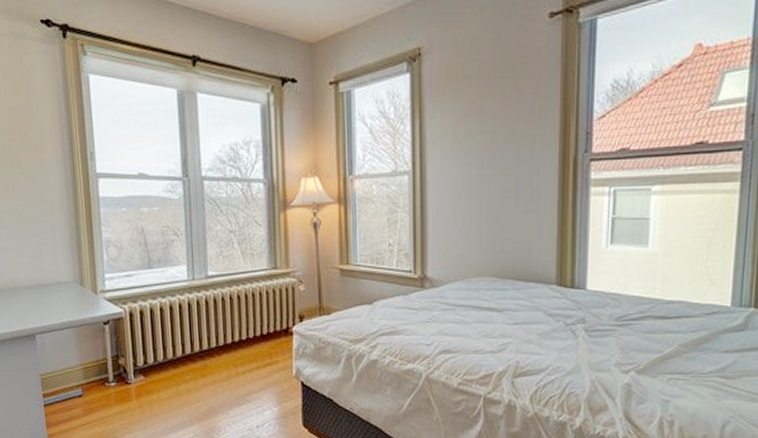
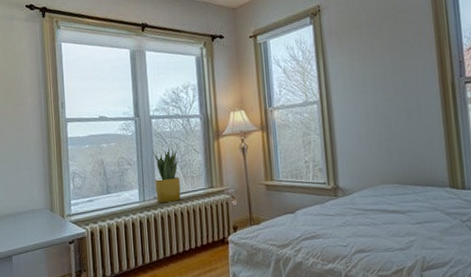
planter: none [202,215,238,284] -> present [151,146,181,203]

